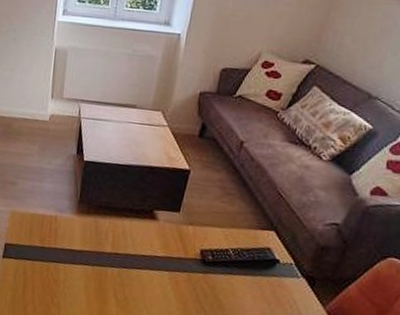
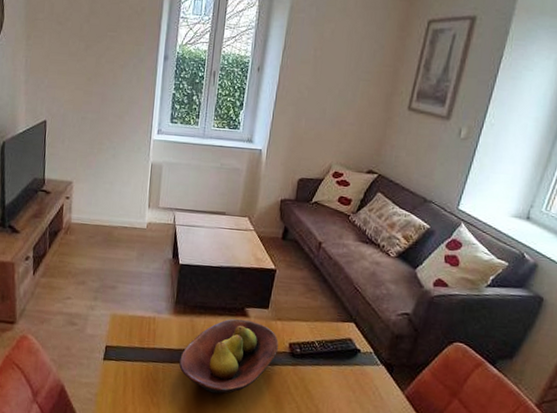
fruit bowl: none [81,221,189,298] -> present [179,318,278,394]

